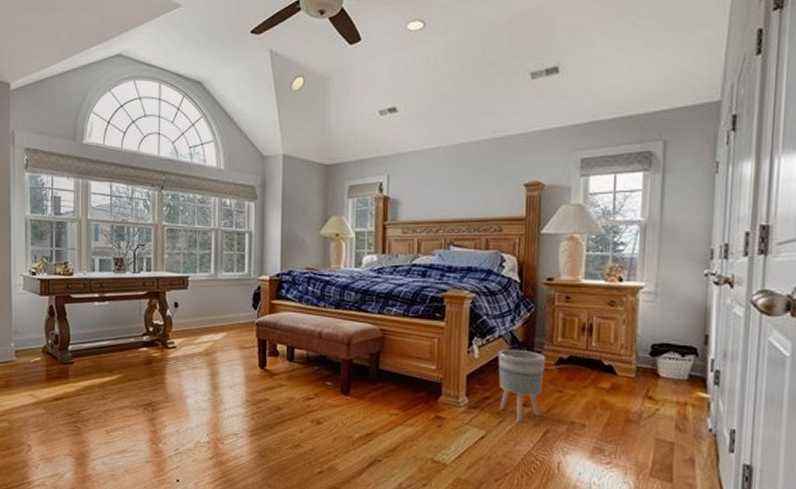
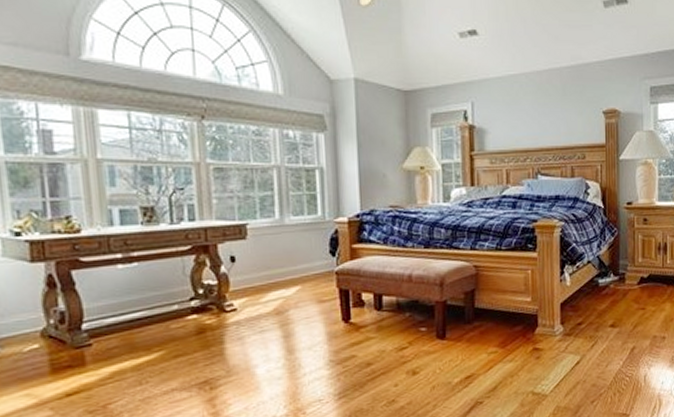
planter: present [498,348,546,422] -> none [587,273,630,343]

